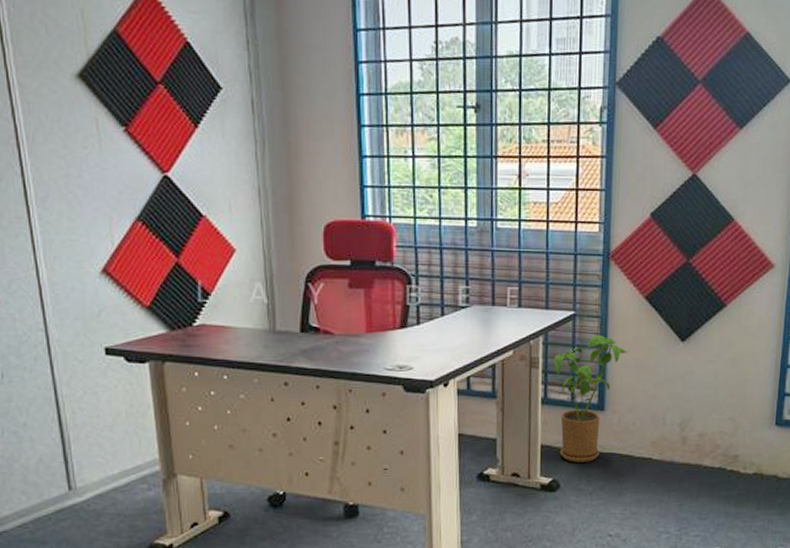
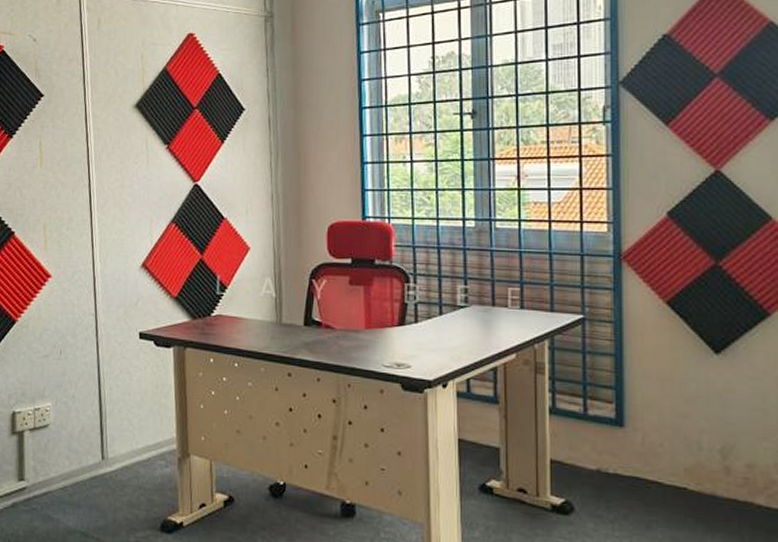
house plant: present [553,335,629,462] -> none [561,342,650,485]

